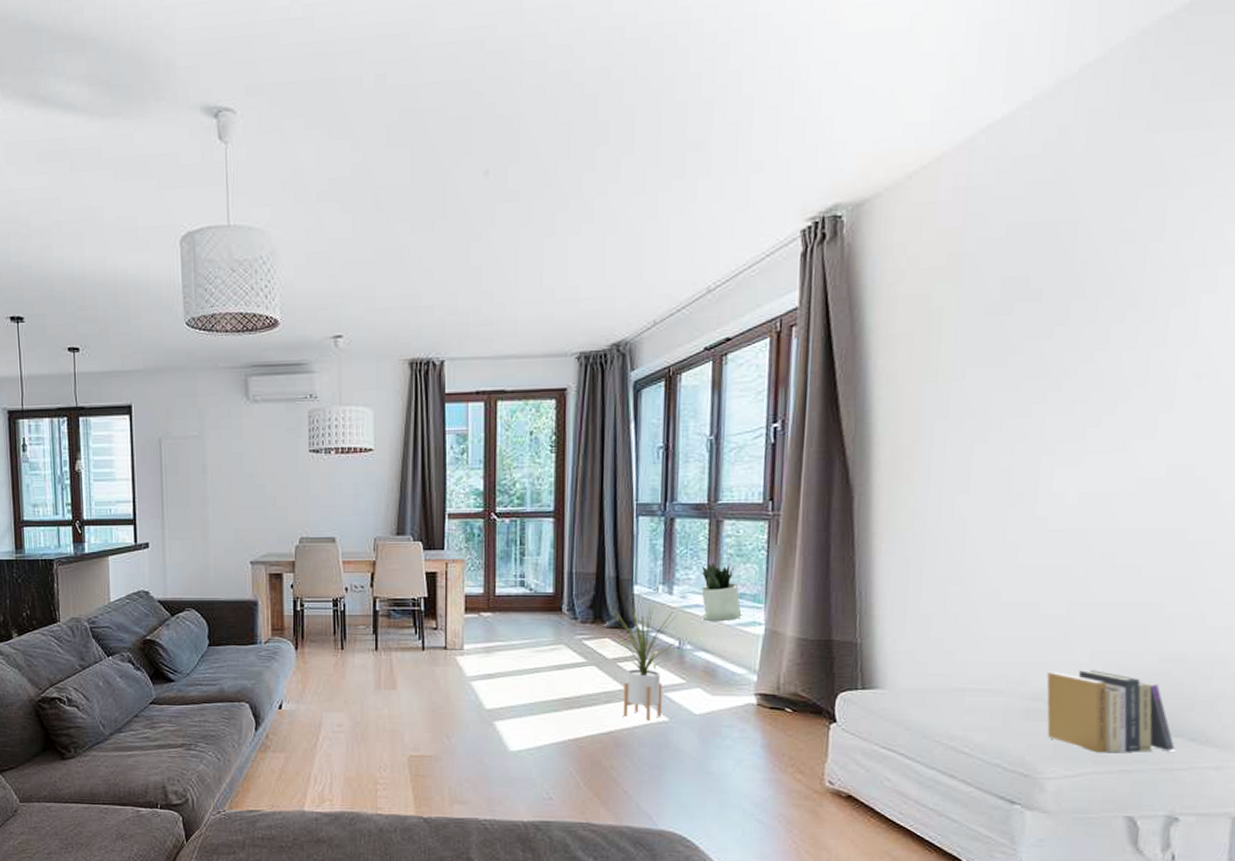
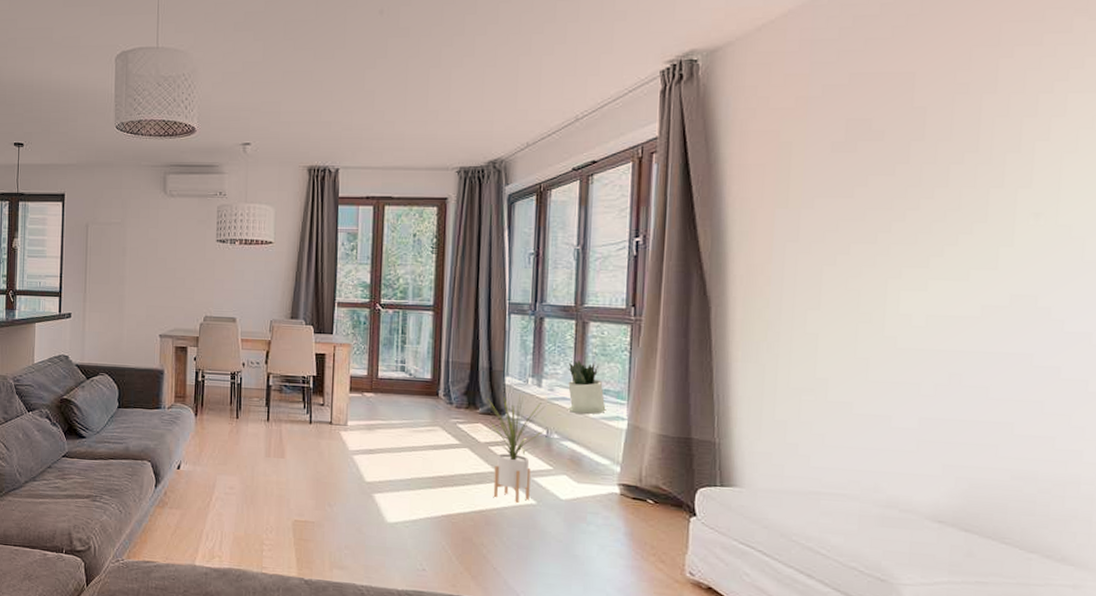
books: present [1046,670,1175,753] -> none [900,481,1030,567]

